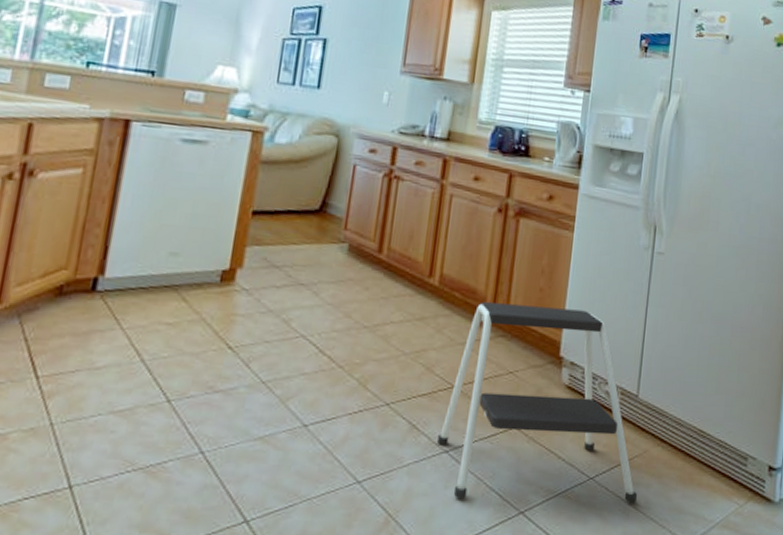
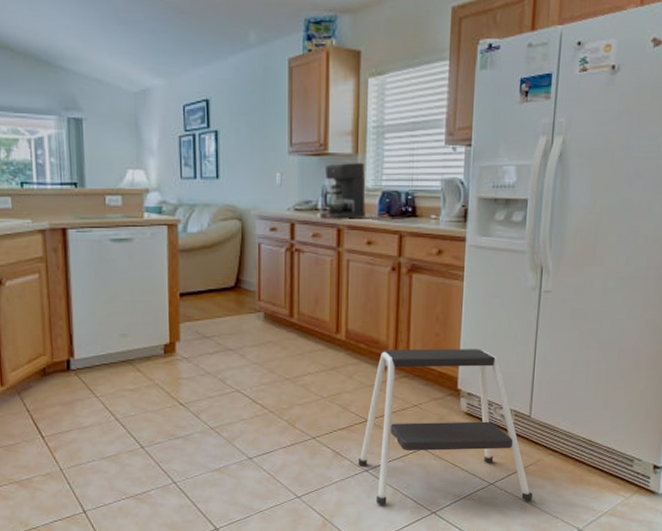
coffee maker: none [425,90,480,152] -> present [320,162,367,220]

